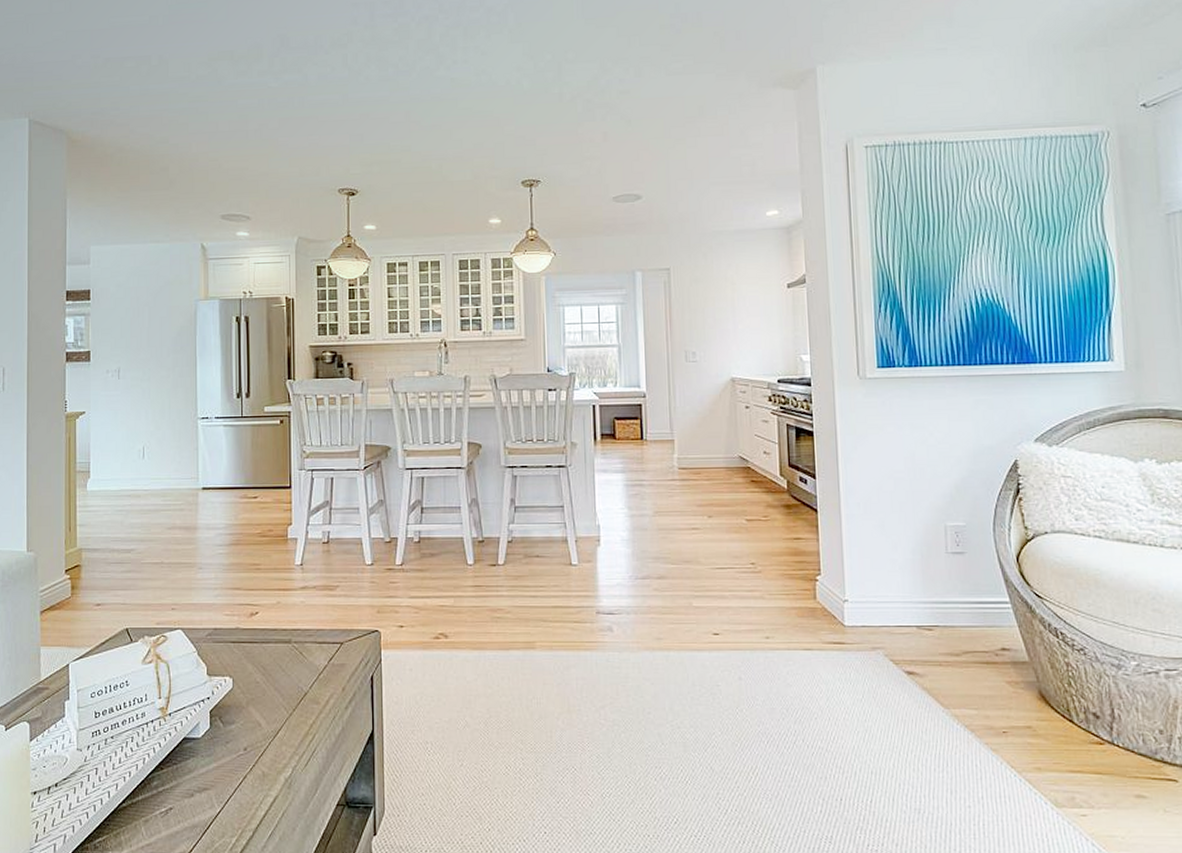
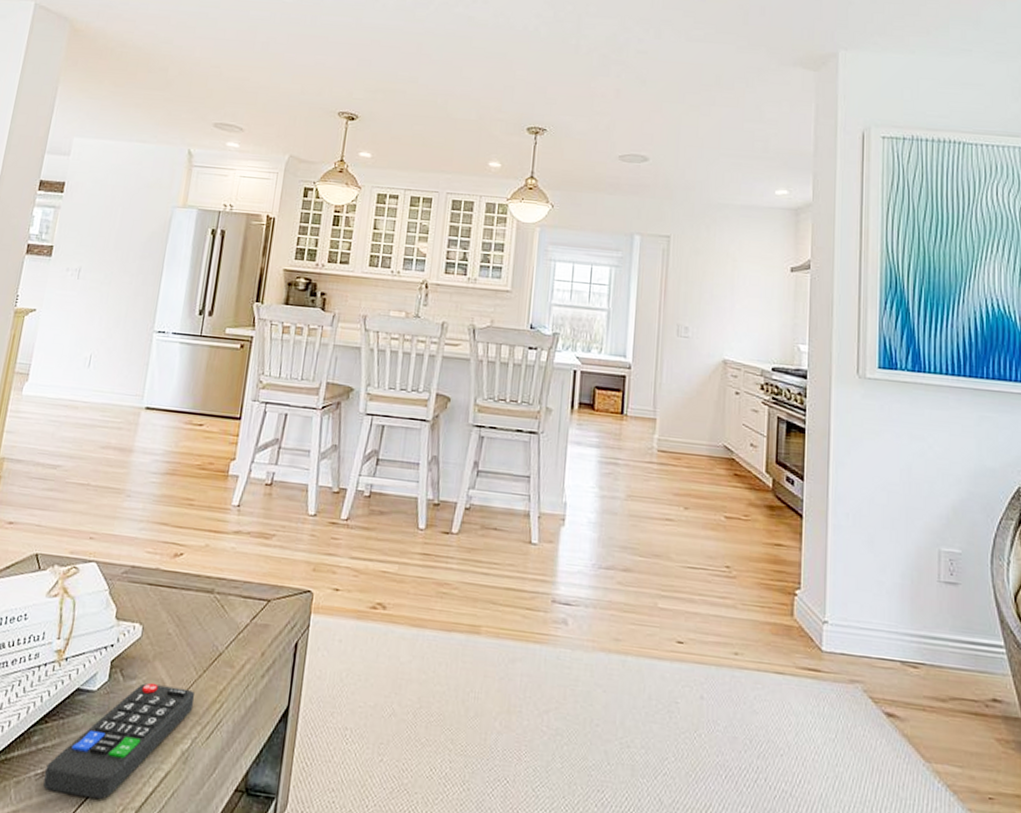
remote control: none [169,725,289,825] -> present [43,682,195,799]

